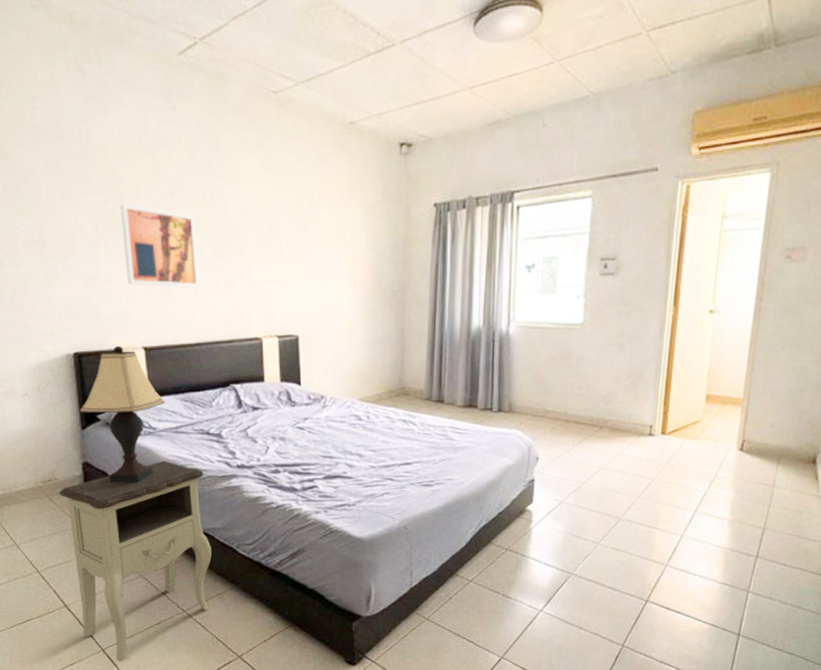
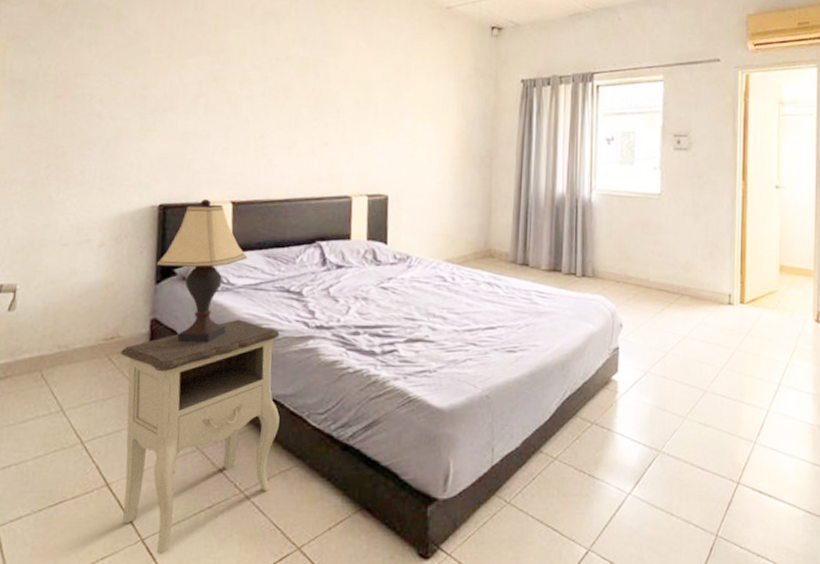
wall art: present [121,203,199,288] -> none [223,66,296,146]

